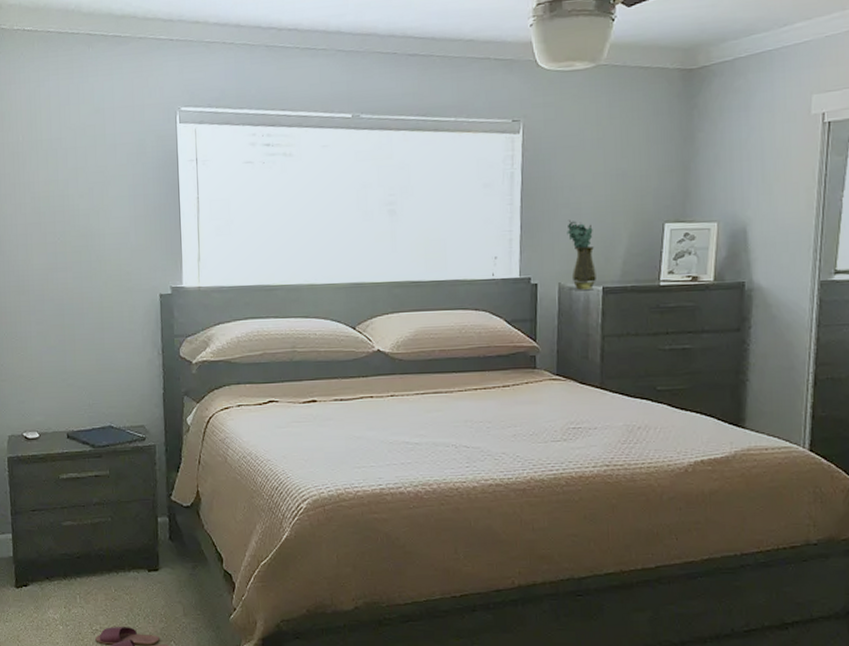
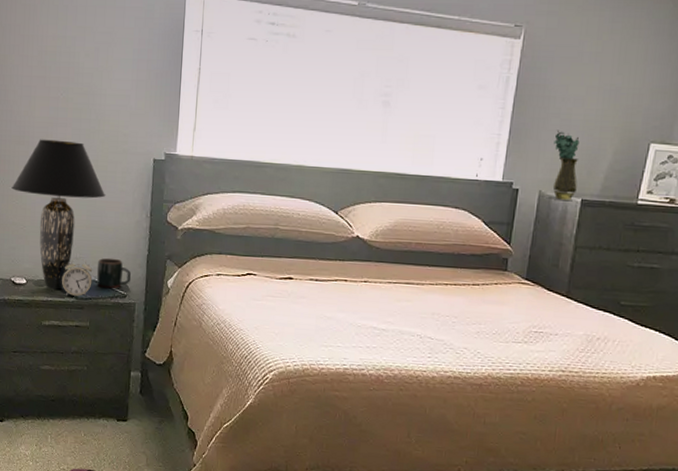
table lamp: none [15,285,114,440] -> present [11,139,106,290]
alarm clock: none [75,404,108,446] -> present [61,257,93,297]
mug: none [111,400,149,432] -> present [96,257,131,288]

